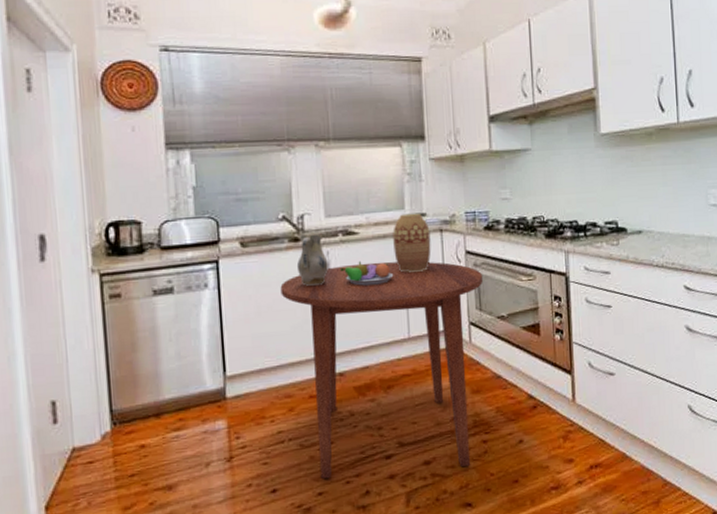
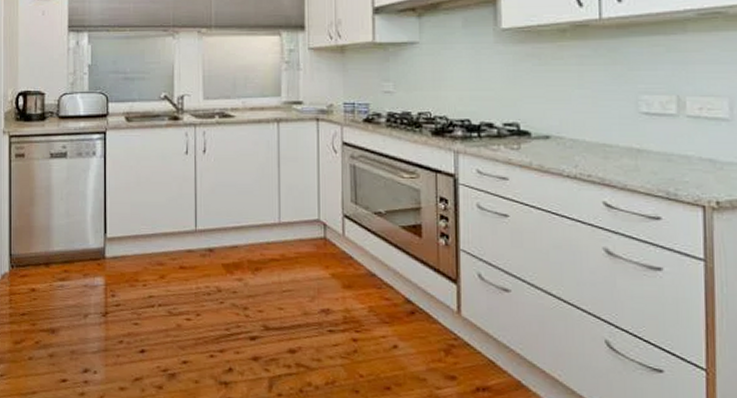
dining table: present [280,261,484,480] -> none [159,145,361,362]
ceramic pitcher: present [296,232,328,287] -> none [174,113,204,164]
fruit bowl: present [340,260,394,286] -> none [215,143,267,167]
vase: present [393,213,431,273] -> none [268,100,306,158]

